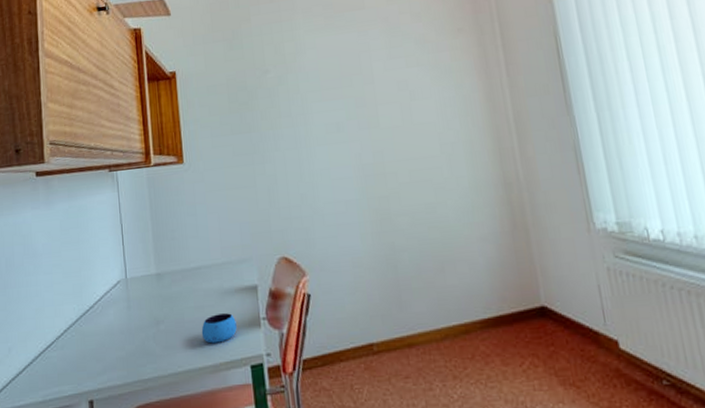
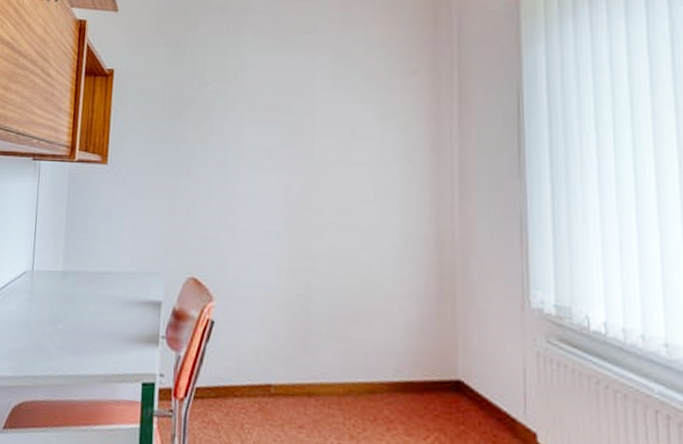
mug: present [201,313,237,344] -> none [98,323,135,354]

